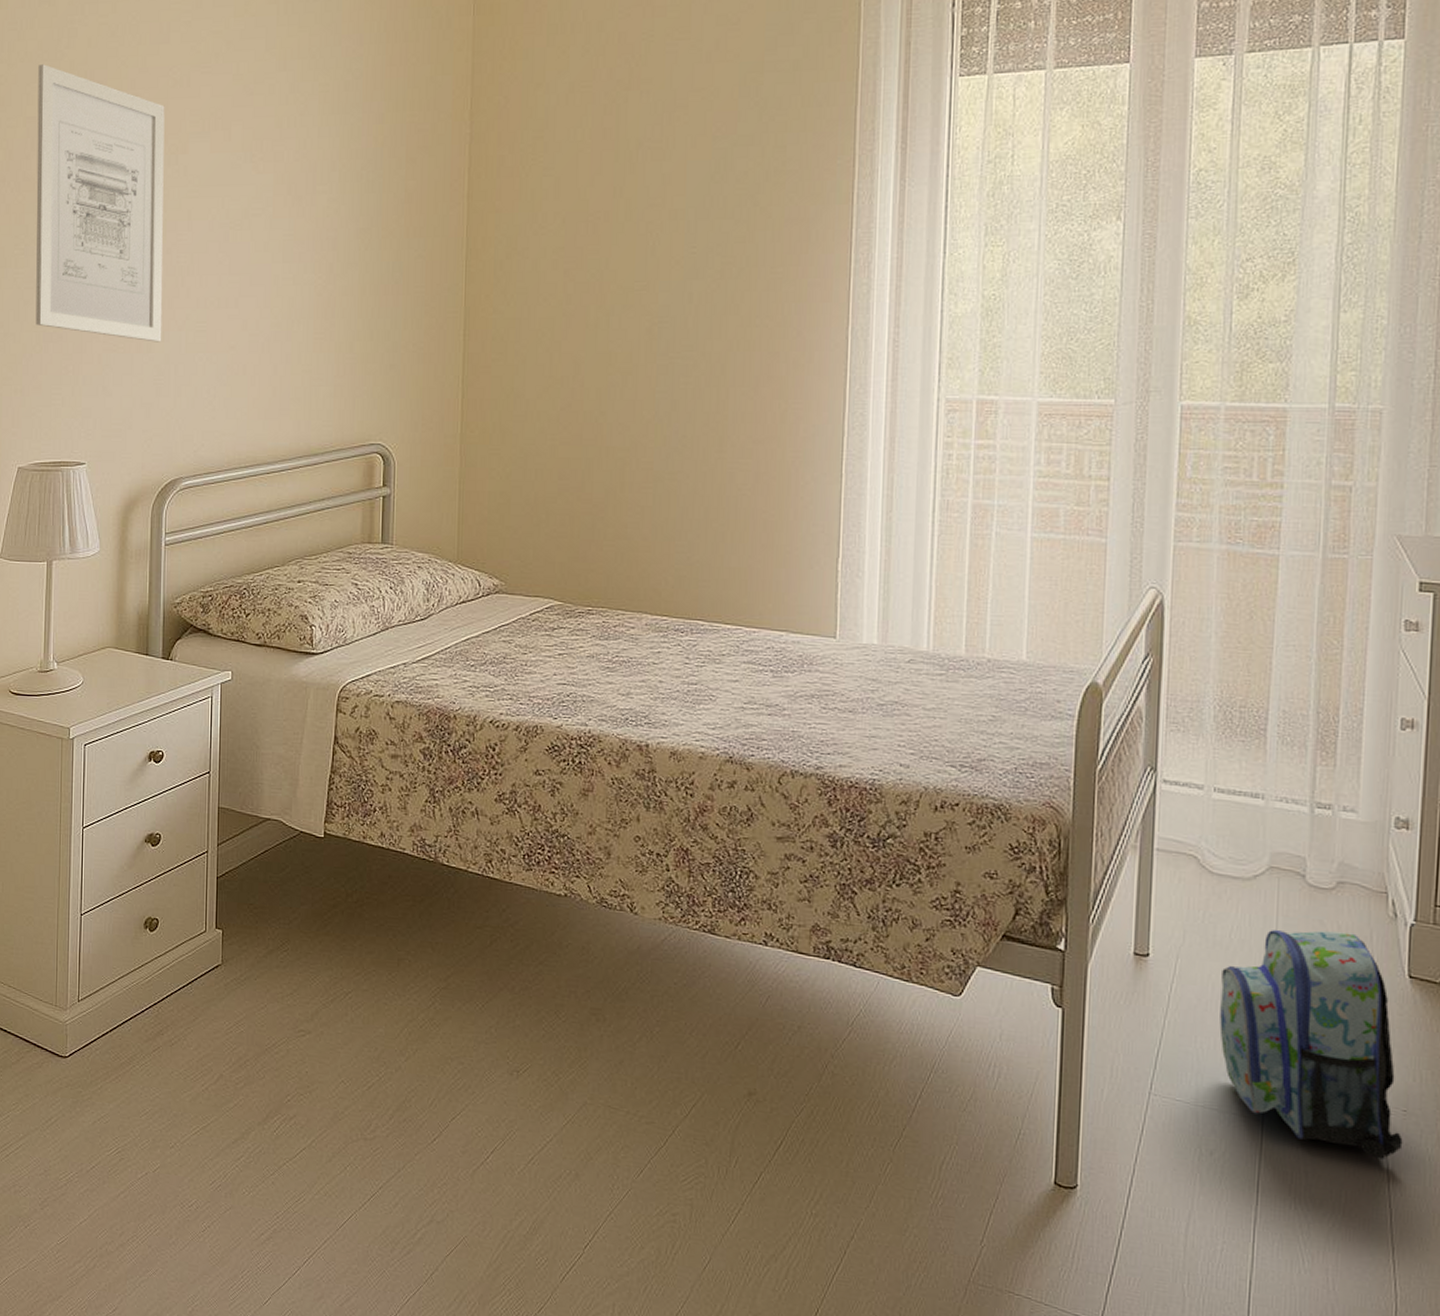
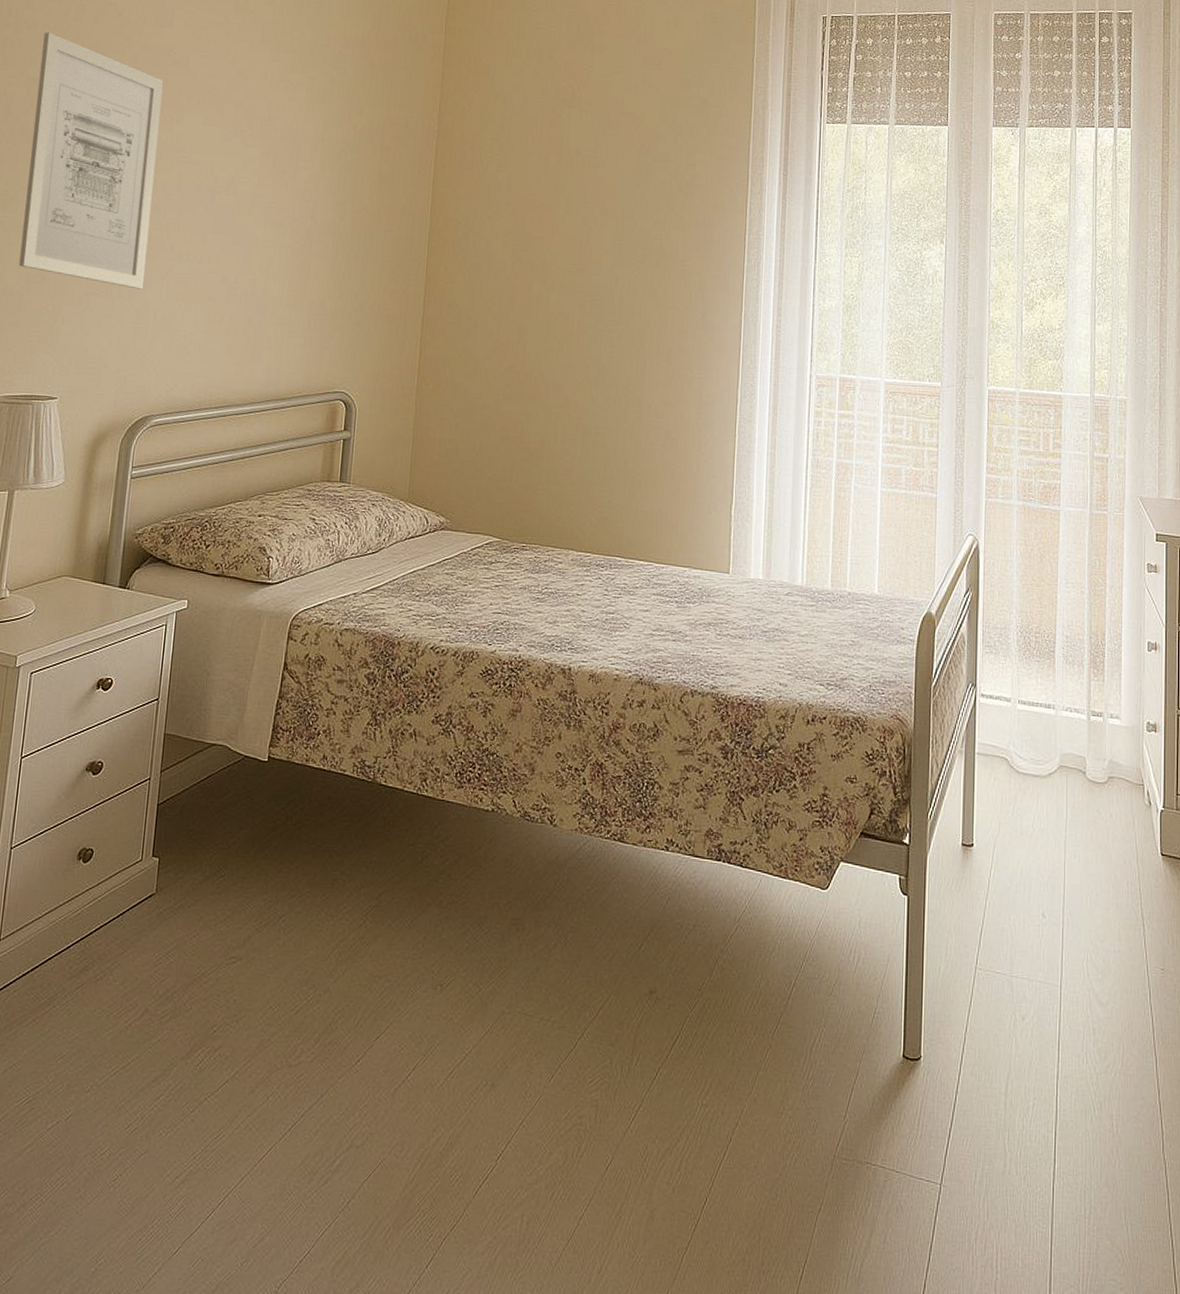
backpack: present [1219,929,1403,1160] -> none [1027,818,1162,1013]

